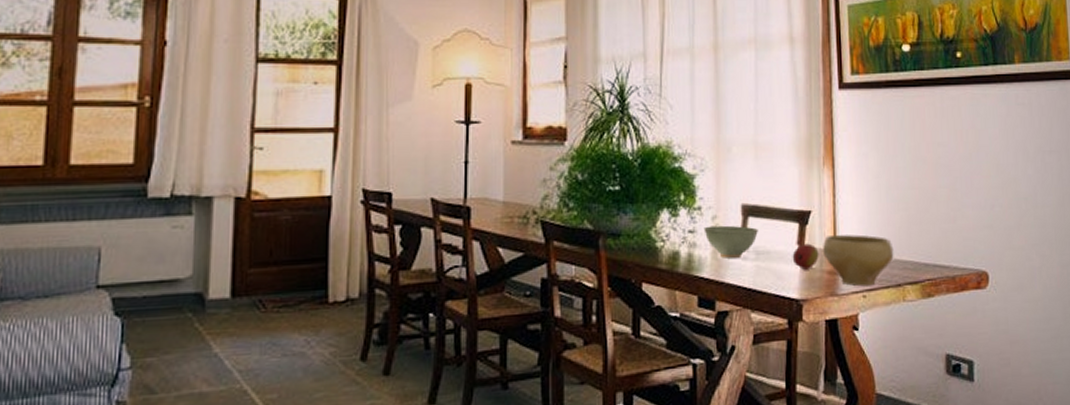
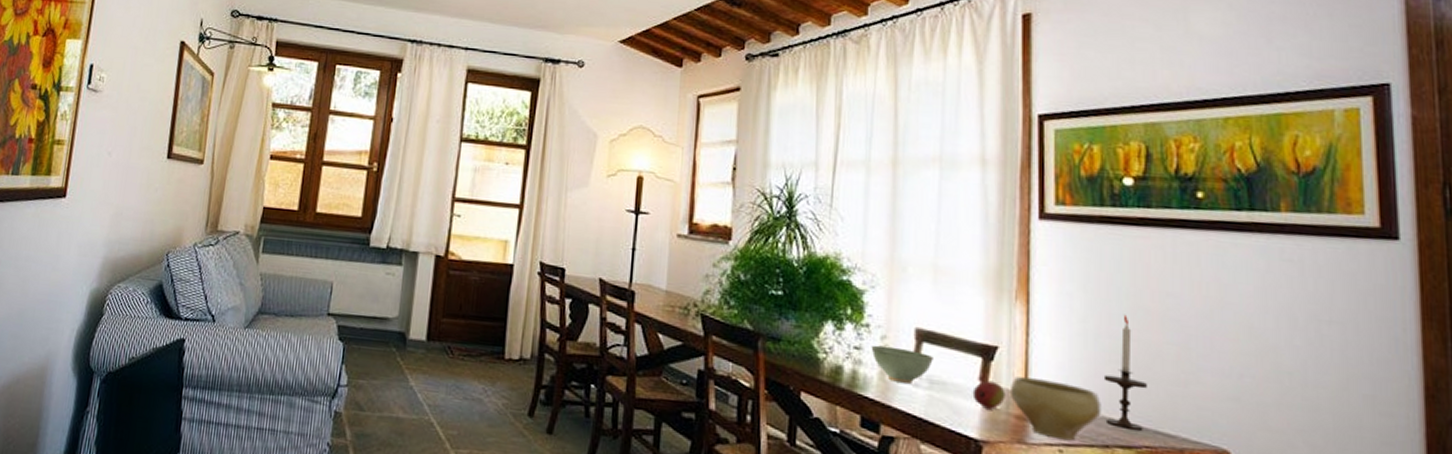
candlestick: none [894,166,928,268] -> present [1103,314,1148,432]

